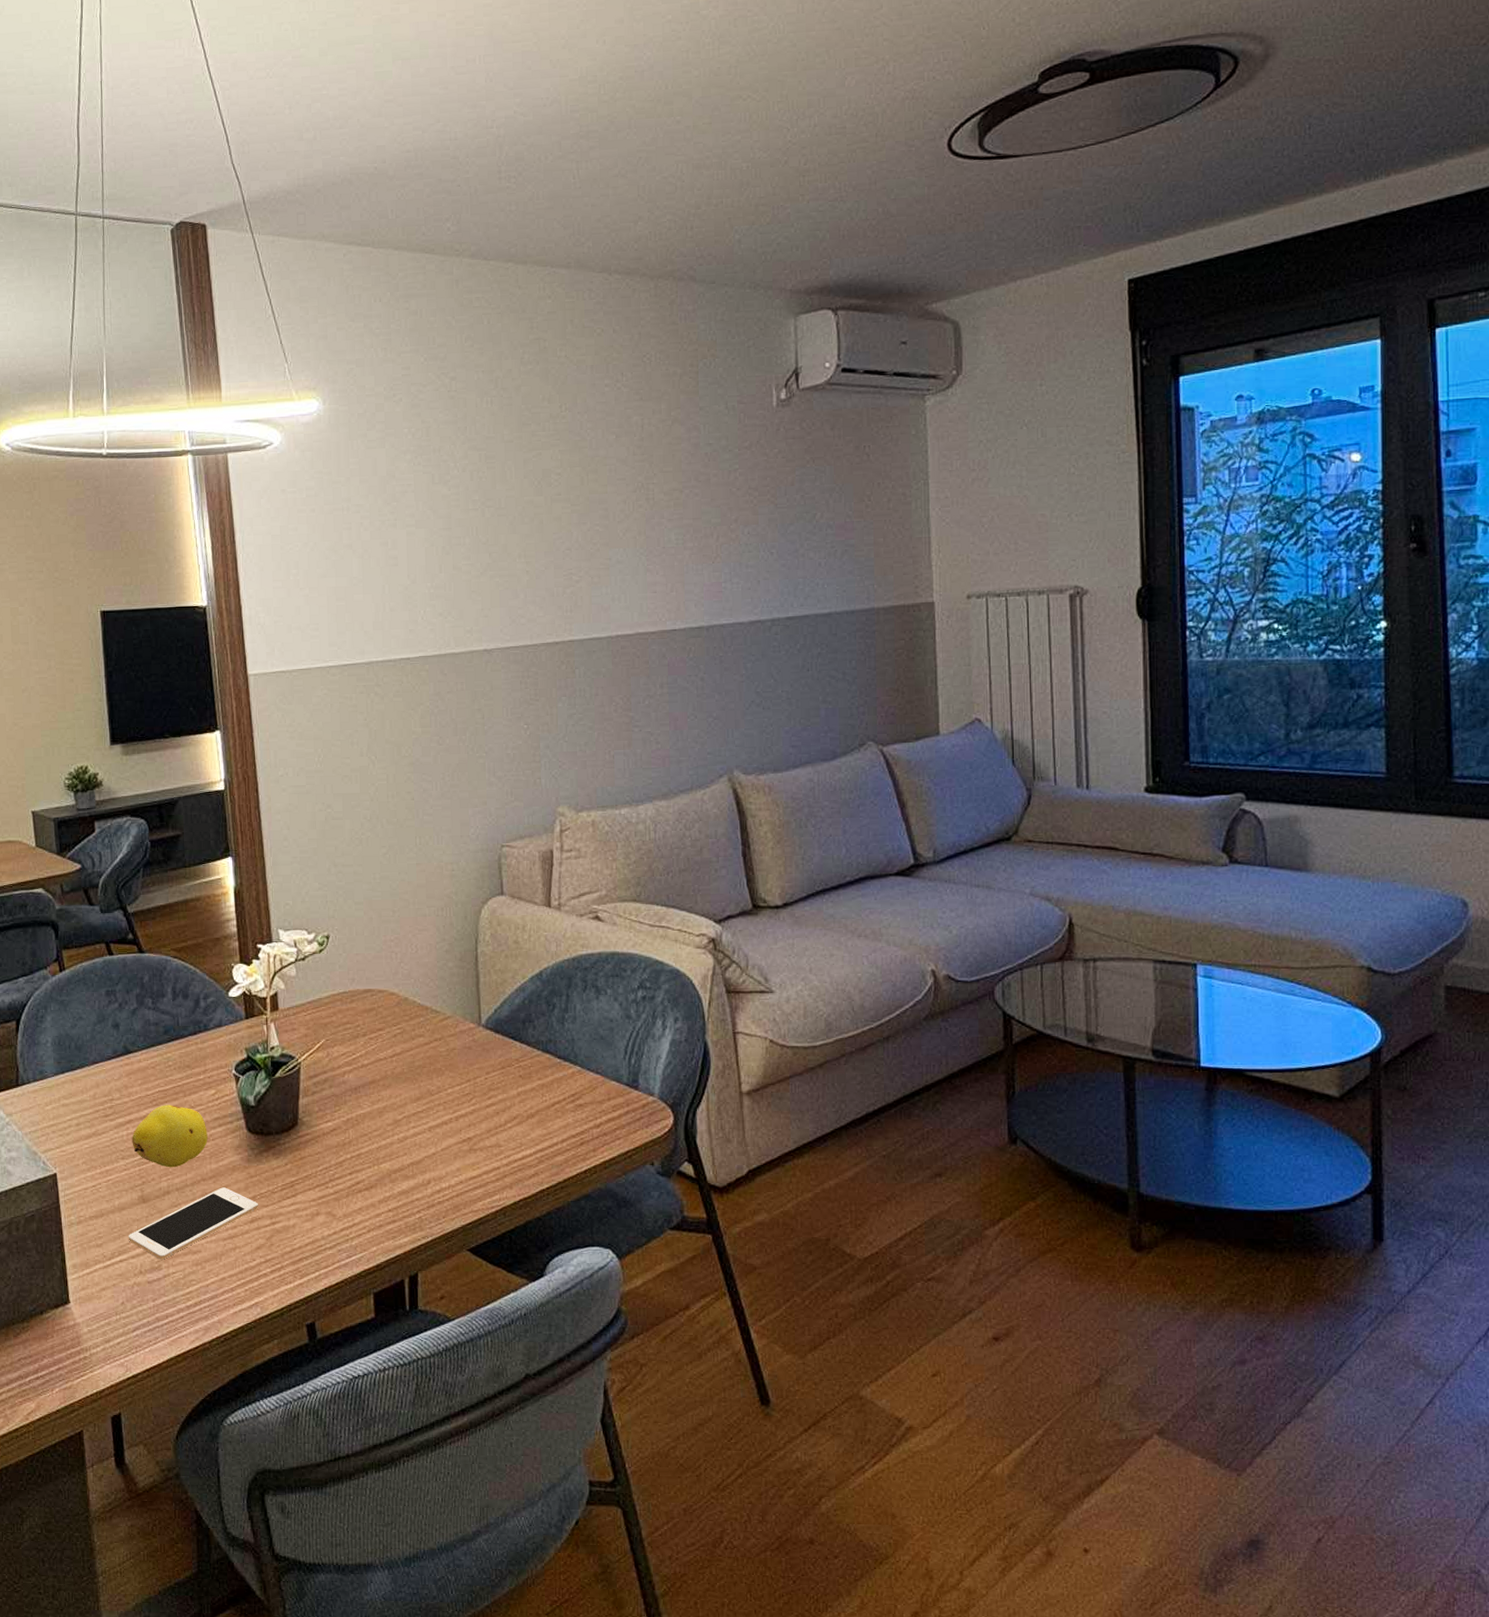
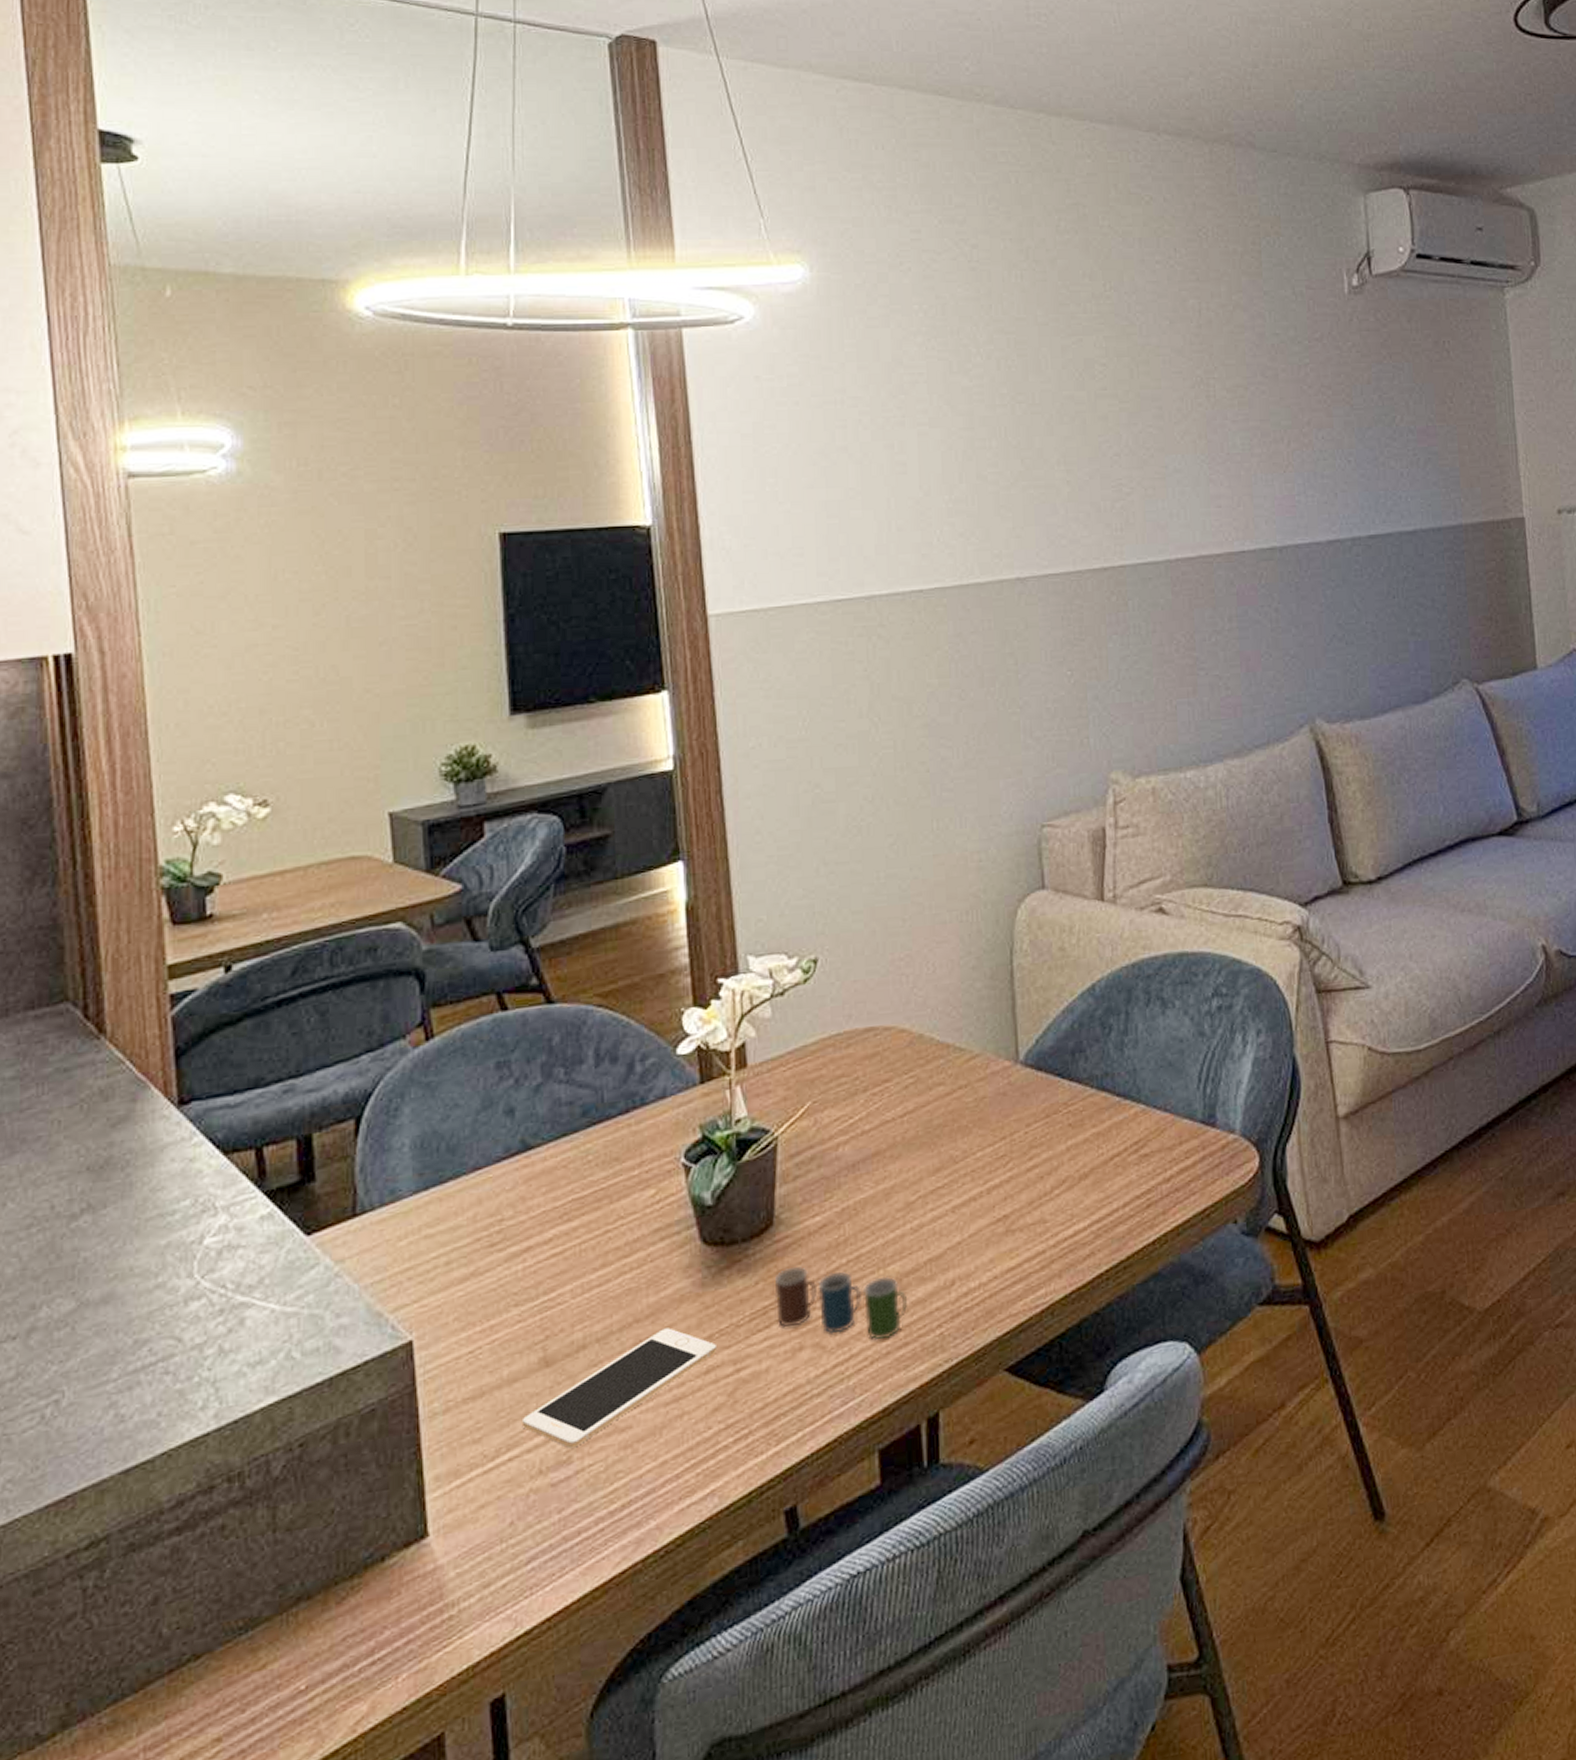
fruit: present [132,1105,208,1168] -> none [530,1217,644,1310]
cup: none [298,1156,395,1216] -> present [774,1265,907,1340]

